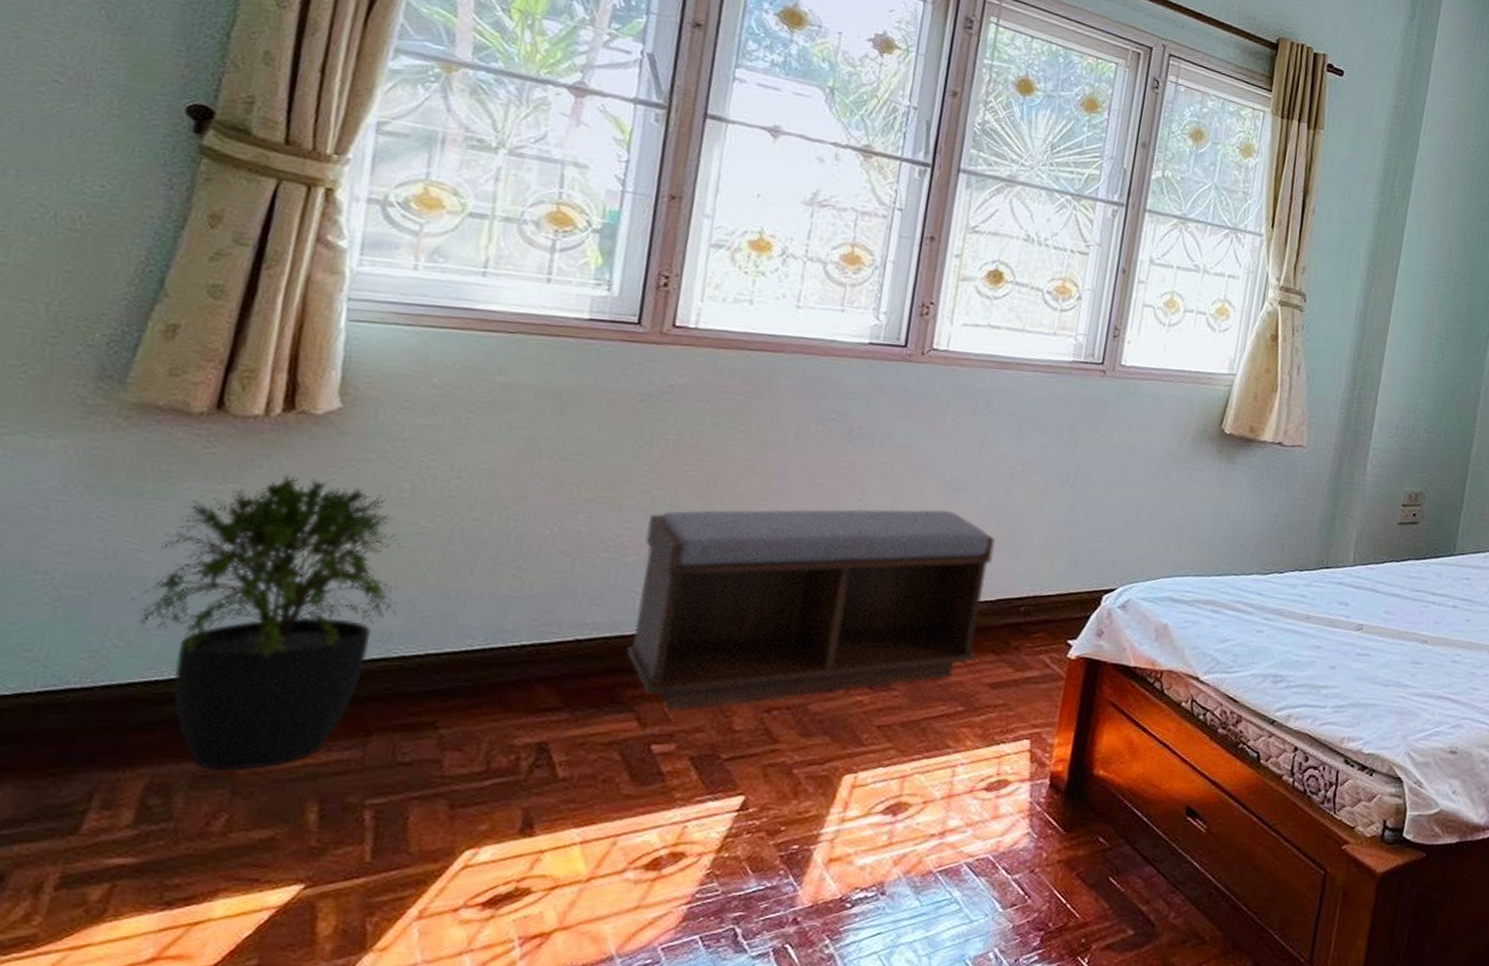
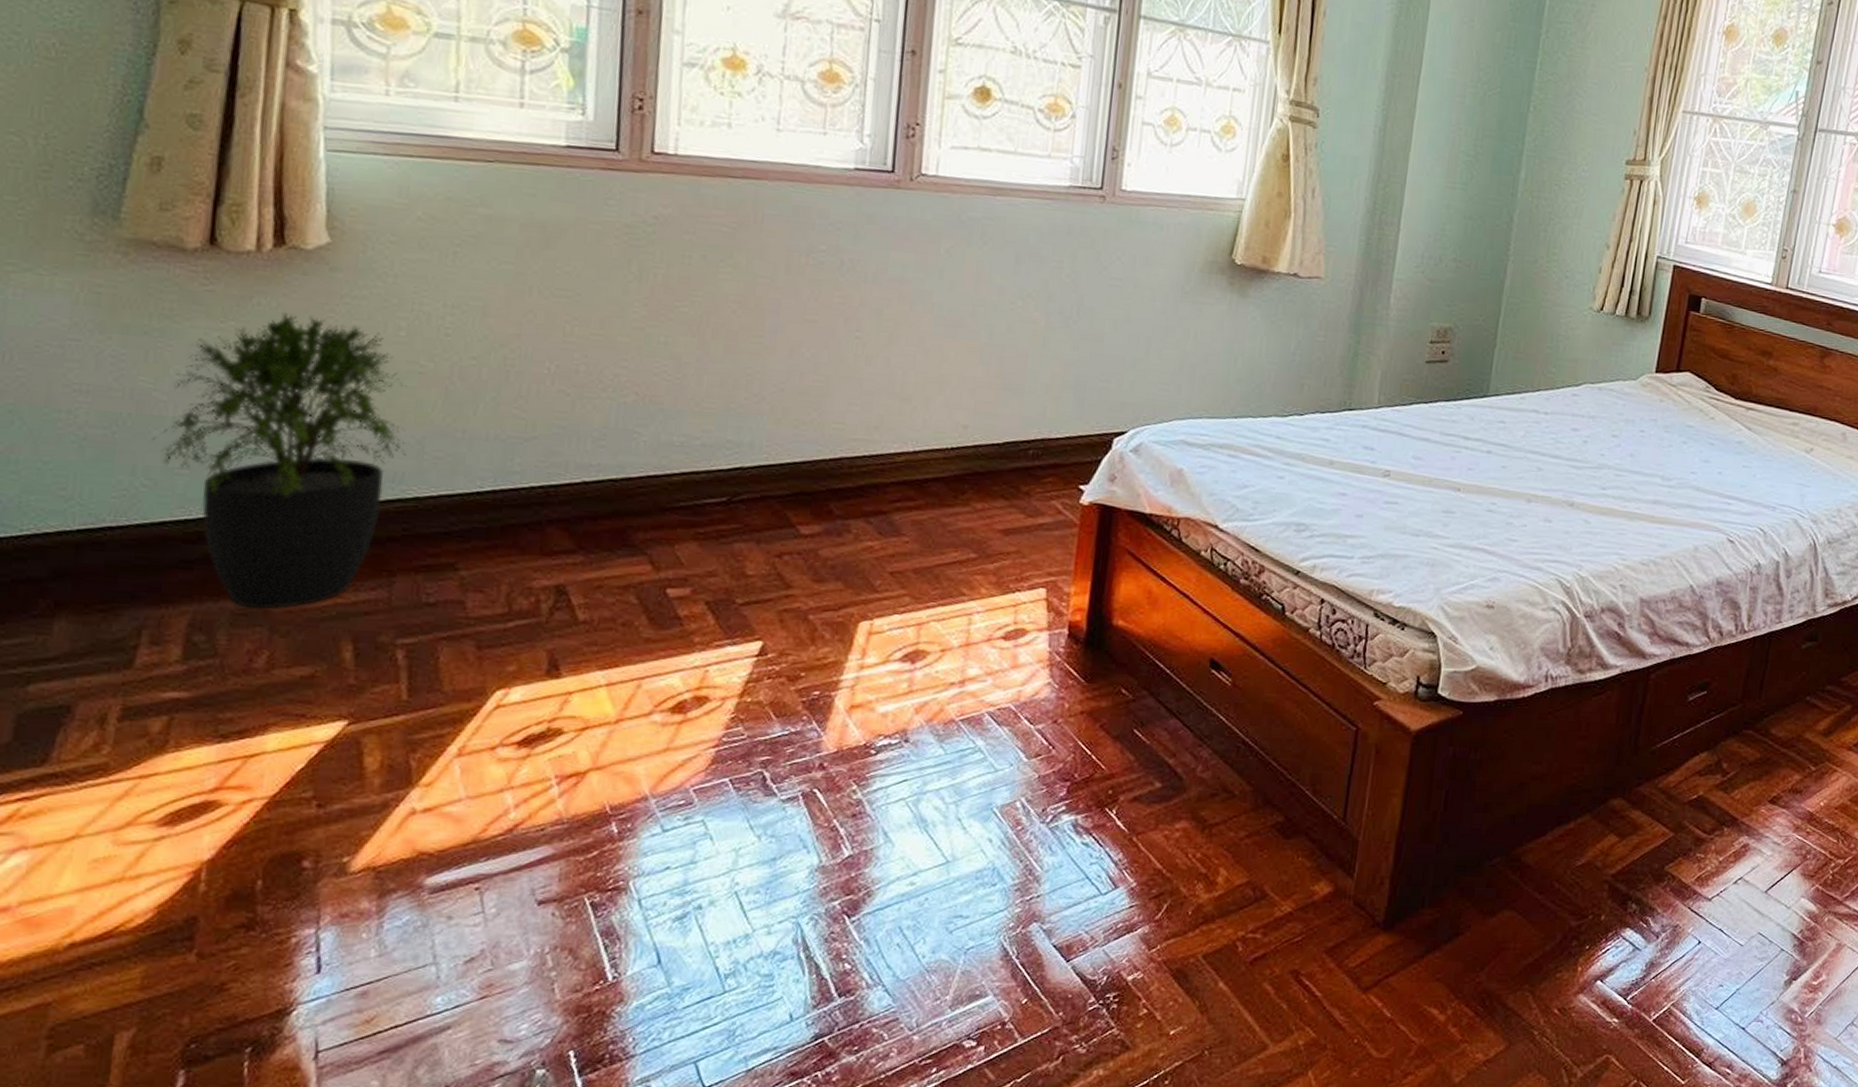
bench: present [626,509,995,711] -> none [634,346,999,555]

